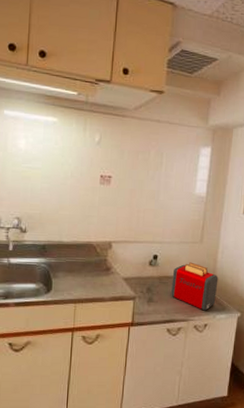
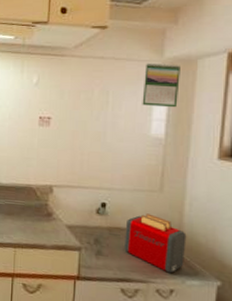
calendar: none [189,128,220,170] -> present [142,62,180,108]

